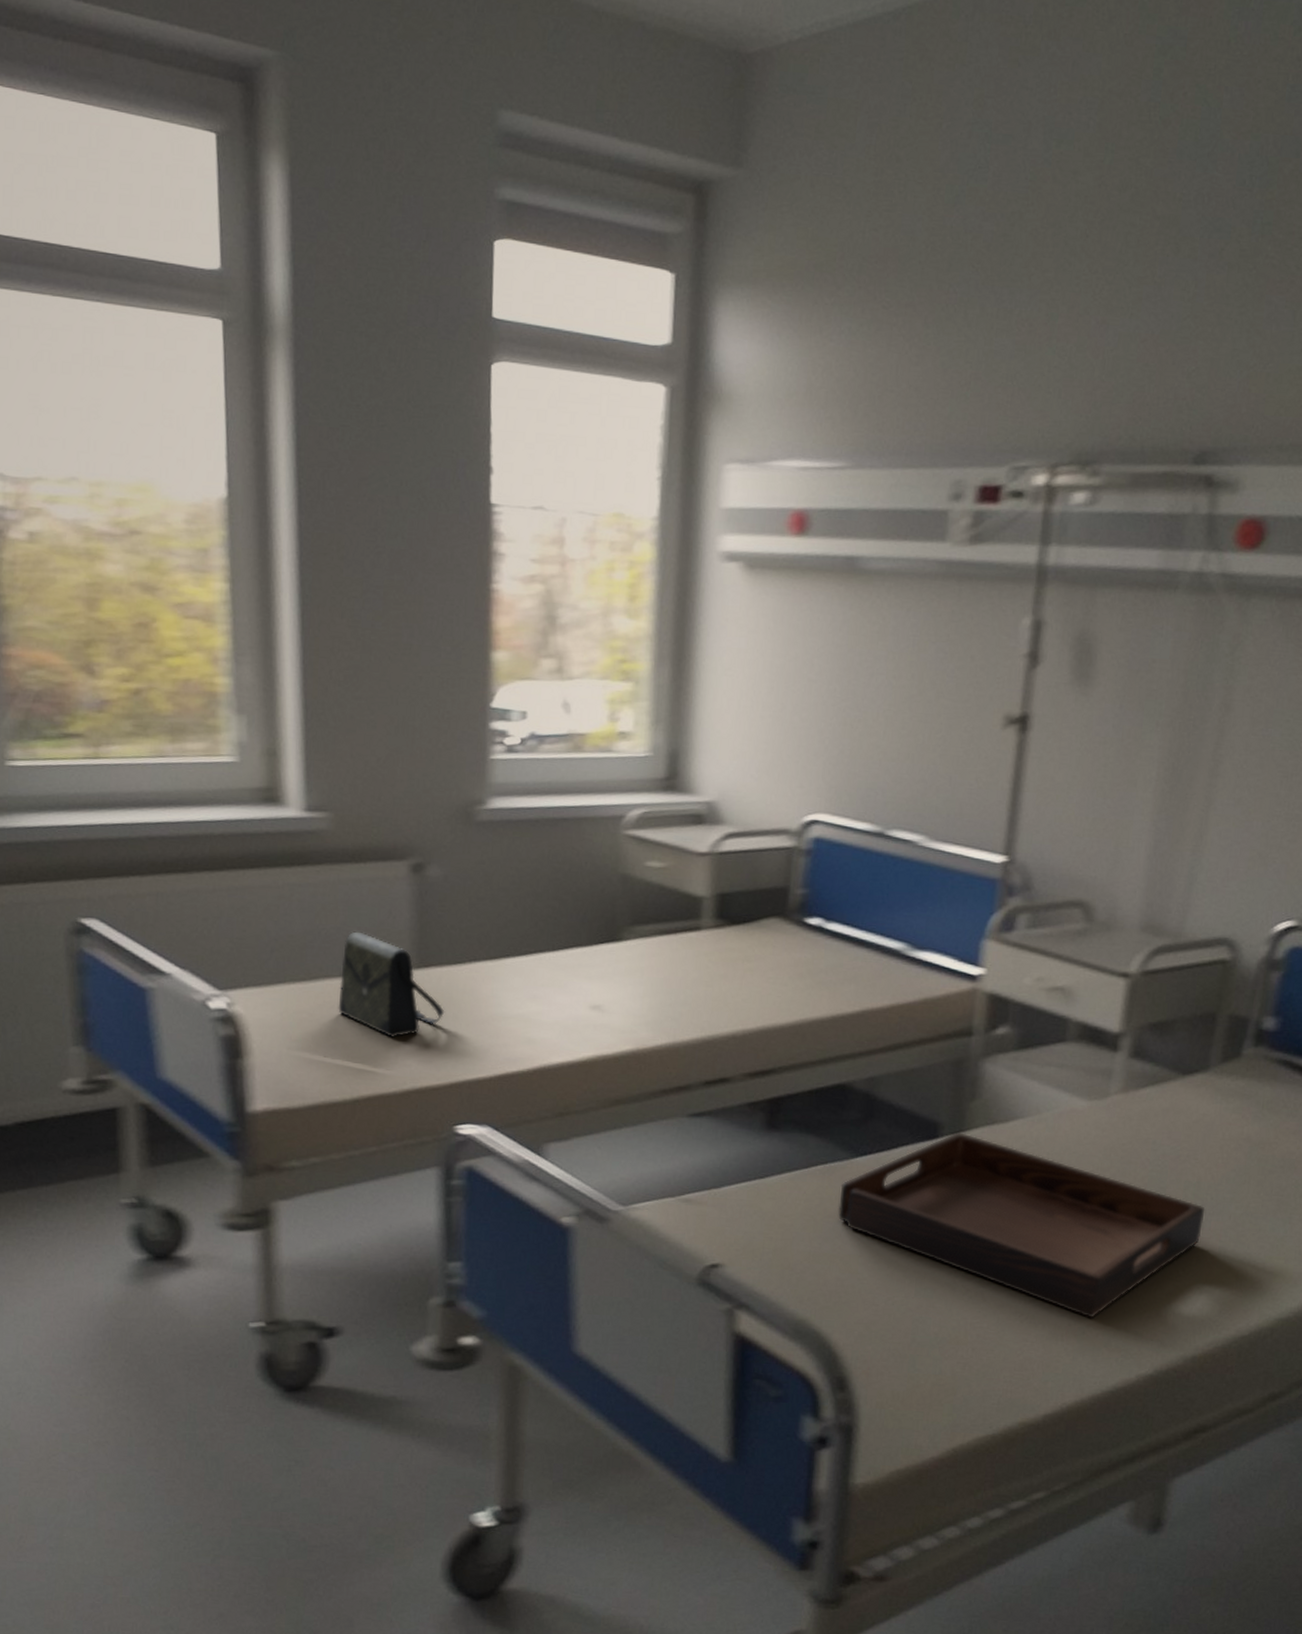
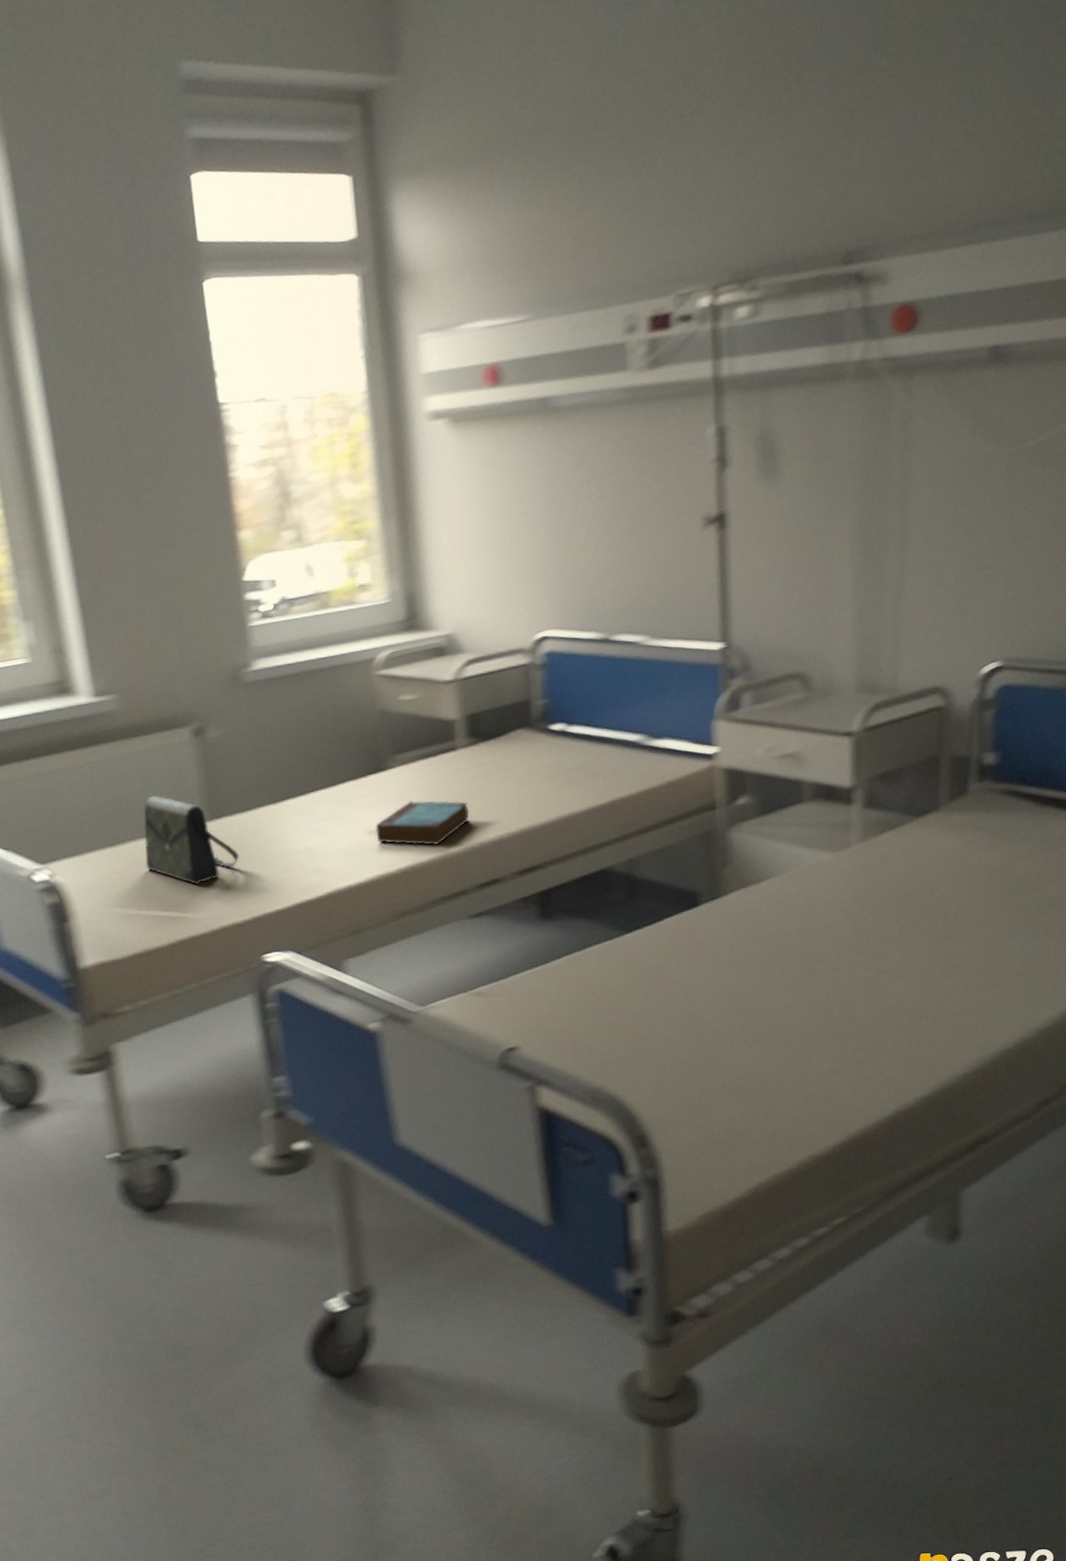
book: none [599,979,705,1032] -> present [375,800,470,846]
serving tray: present [838,1132,1205,1318] -> none [615,898,956,1051]

